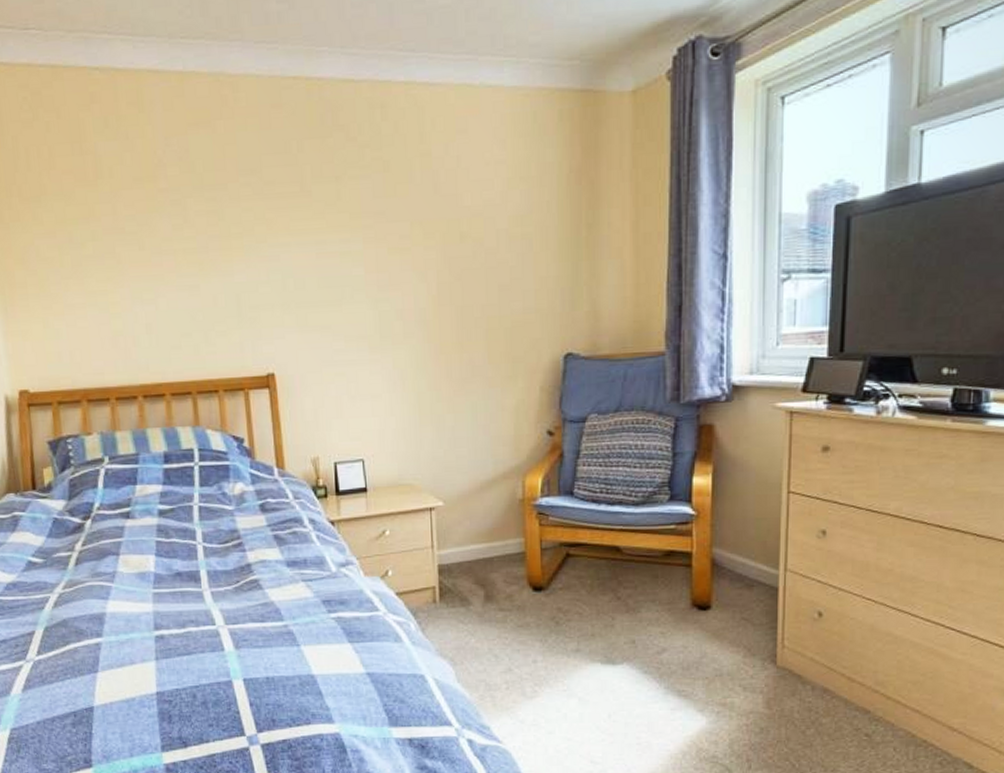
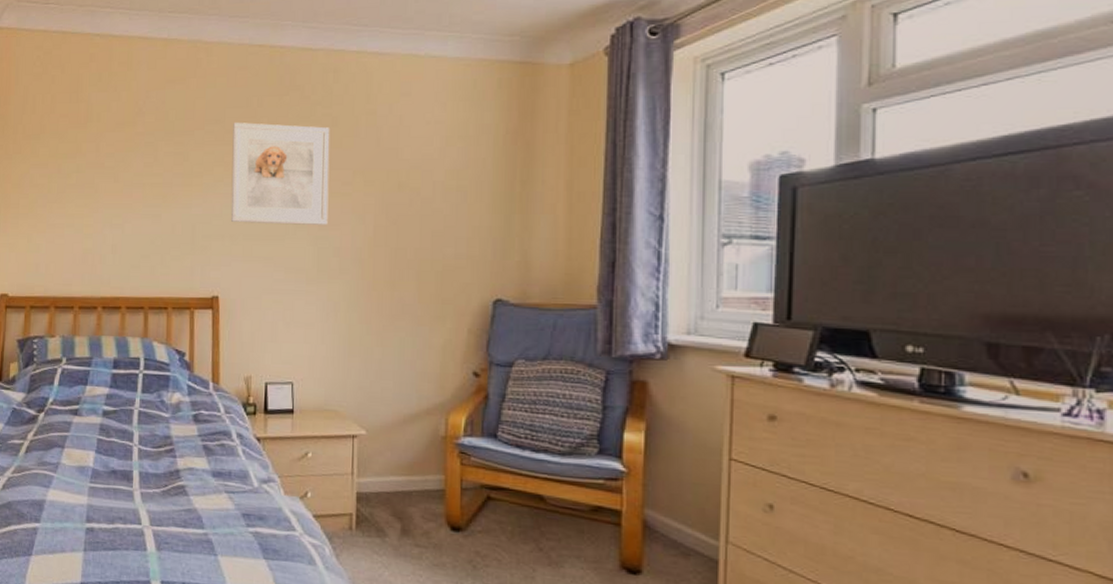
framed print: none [271,171,387,289] -> present [230,122,330,225]

